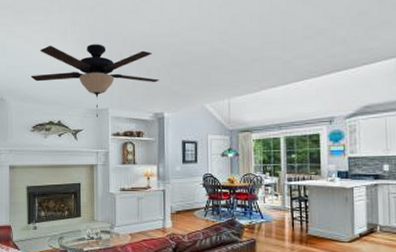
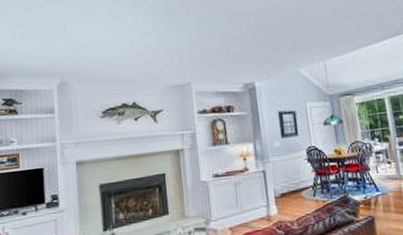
ceiling fan: present [30,44,160,117] -> none [96,12,247,94]

